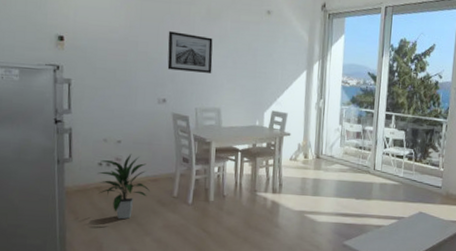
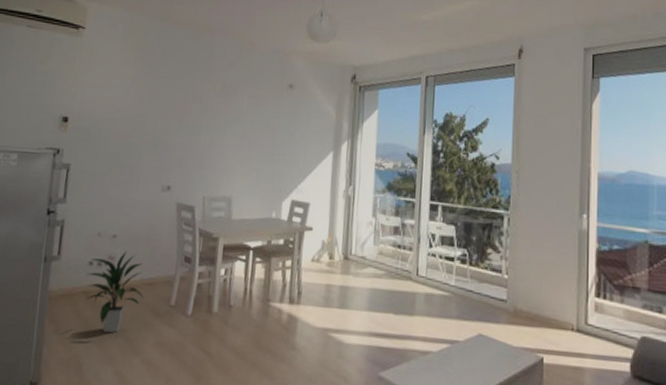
wall art: present [167,31,213,73] -> none [175,109,227,156]

